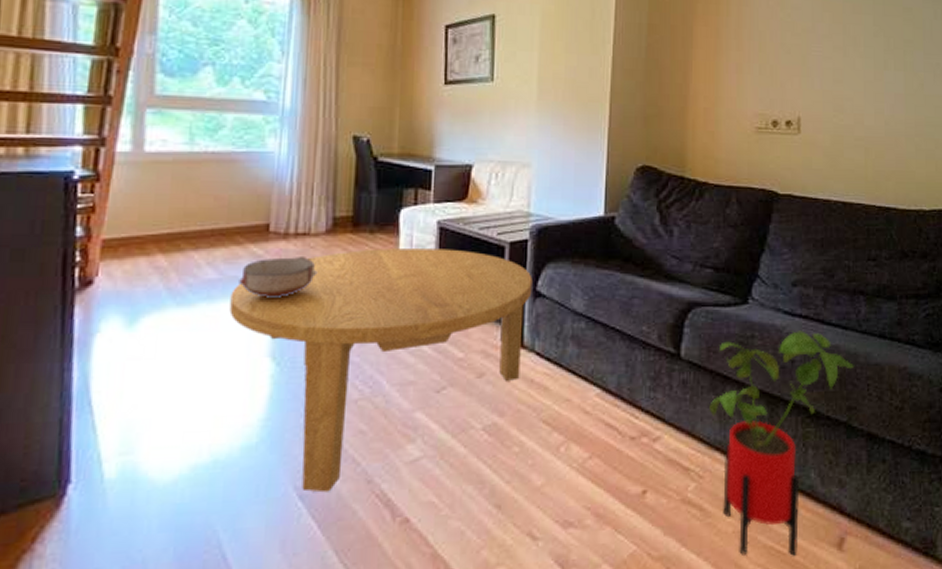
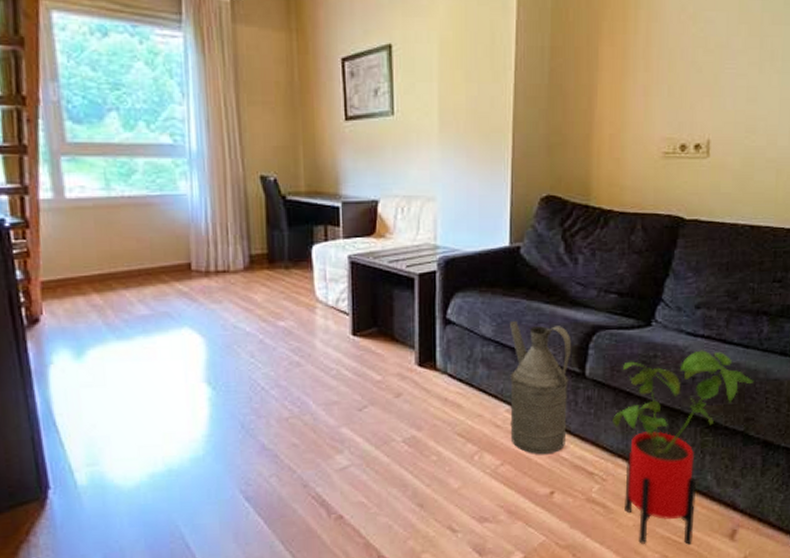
coffee table: present [229,249,533,493] -> none [163,281,442,495]
ceramic bowl: present [239,255,318,298] -> none [169,291,241,330]
watering can: none [600,294,667,447] -> present [509,320,572,455]

